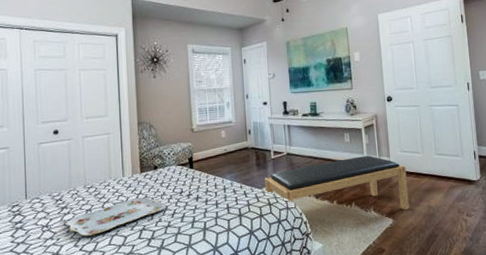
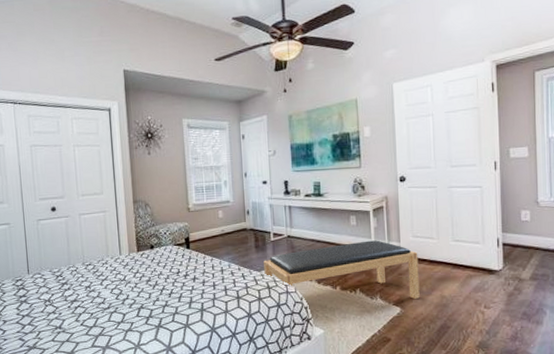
serving tray: present [67,197,166,236] -> none [67,276,163,312]

